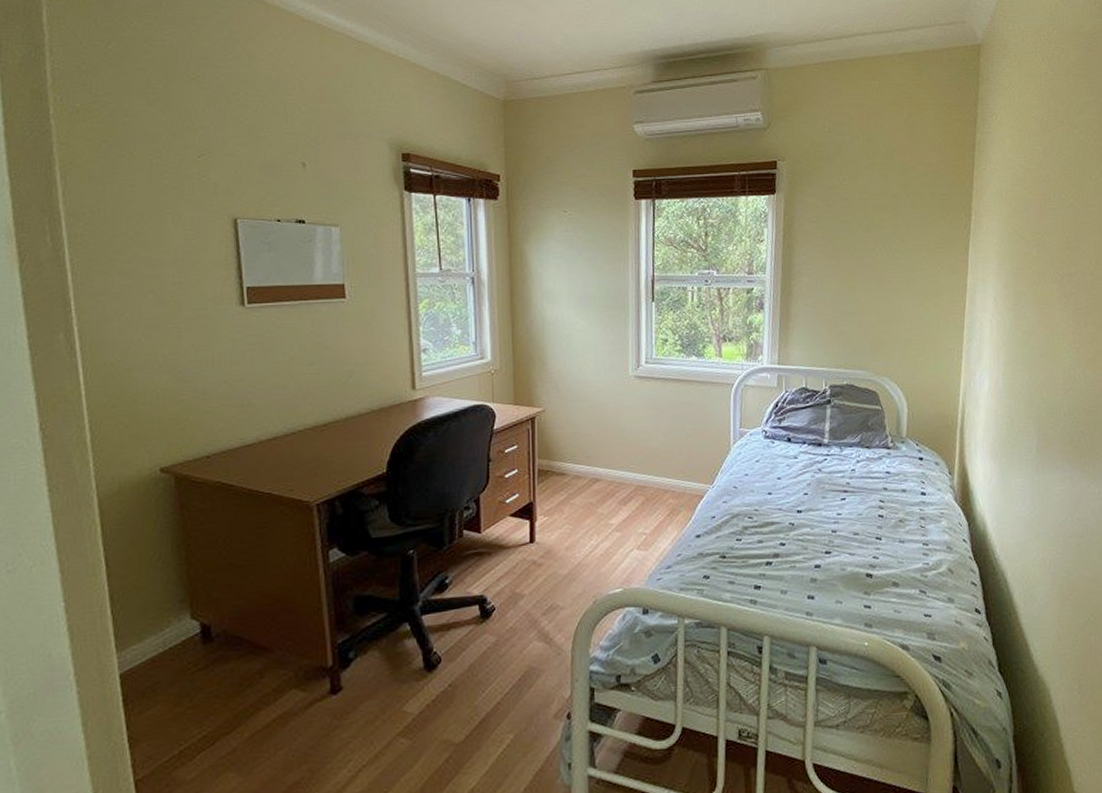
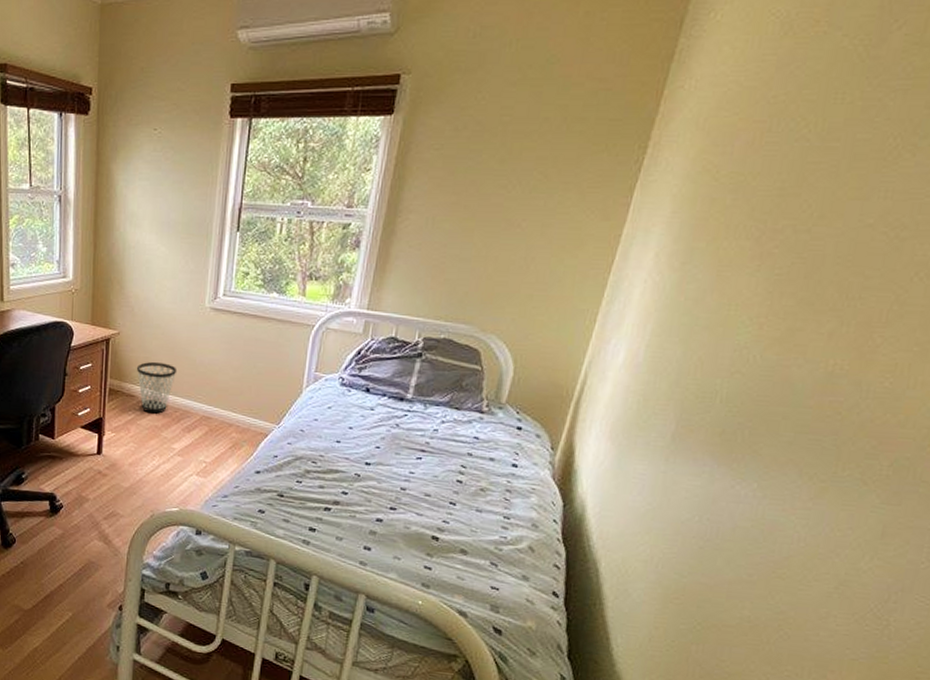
wastebasket: none [565,436,608,490] -> present [136,362,178,414]

